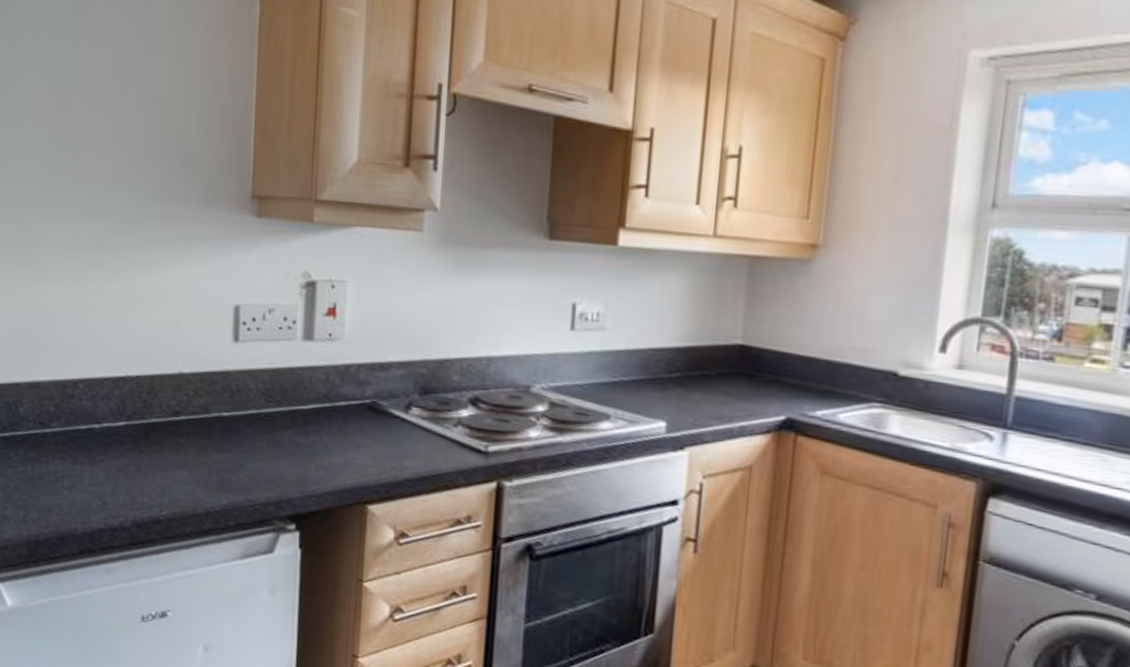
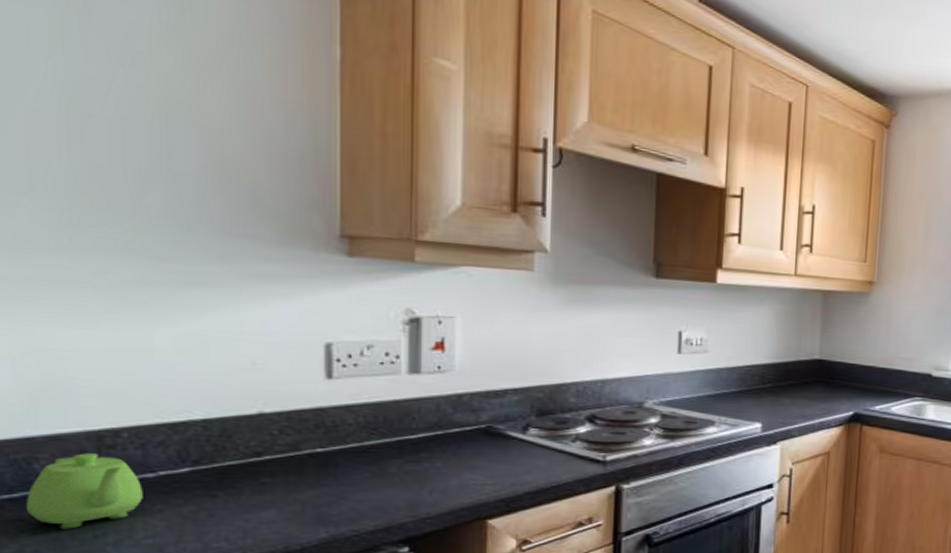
teapot: none [13,400,91,470] -> present [26,453,143,529]

